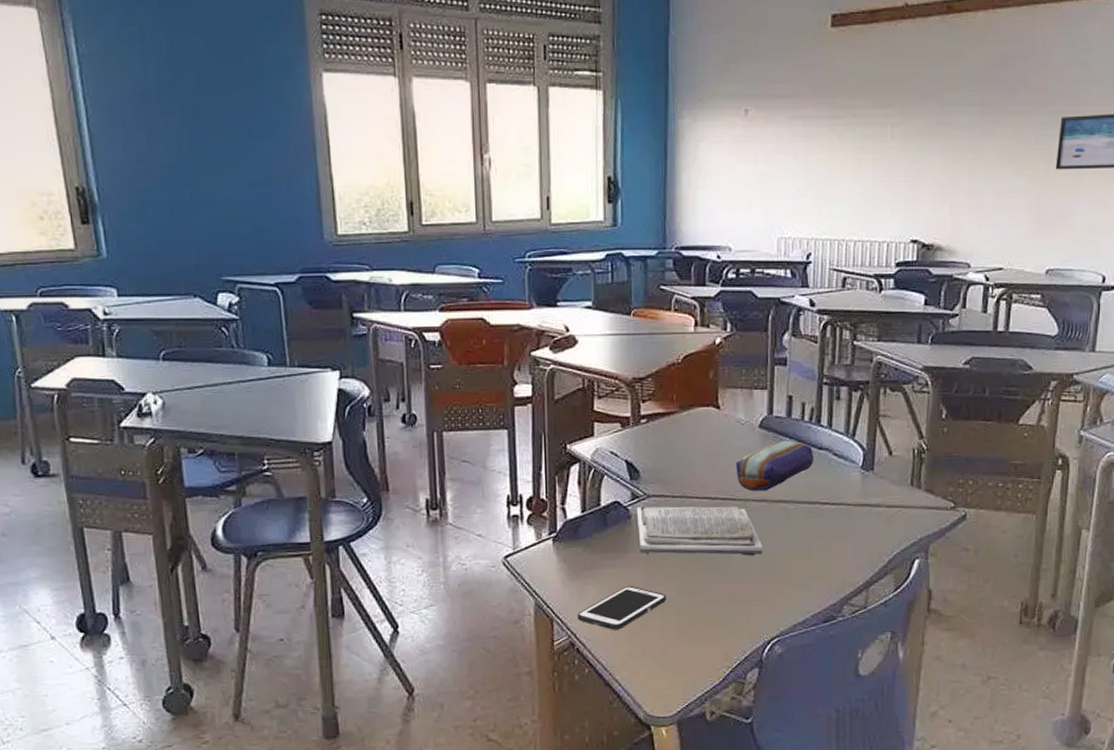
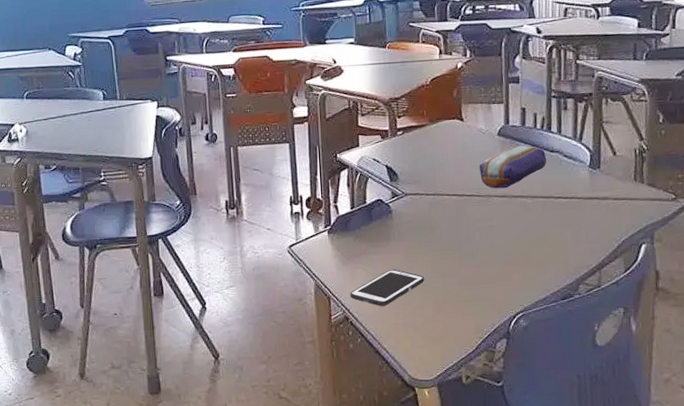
book: present [636,506,763,556] -> none [396,202,506,243]

